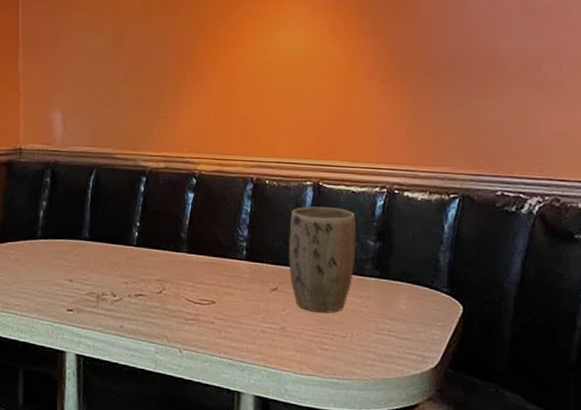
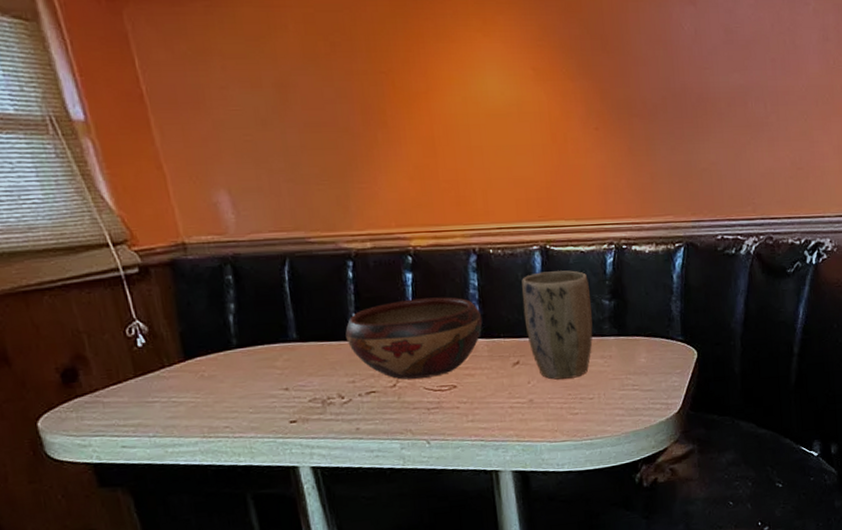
decorative bowl: none [128,216,249,290] -> present [345,297,483,380]

